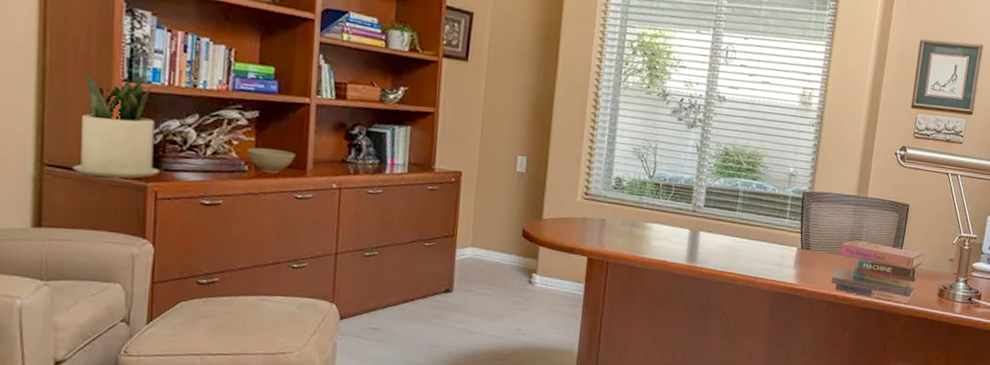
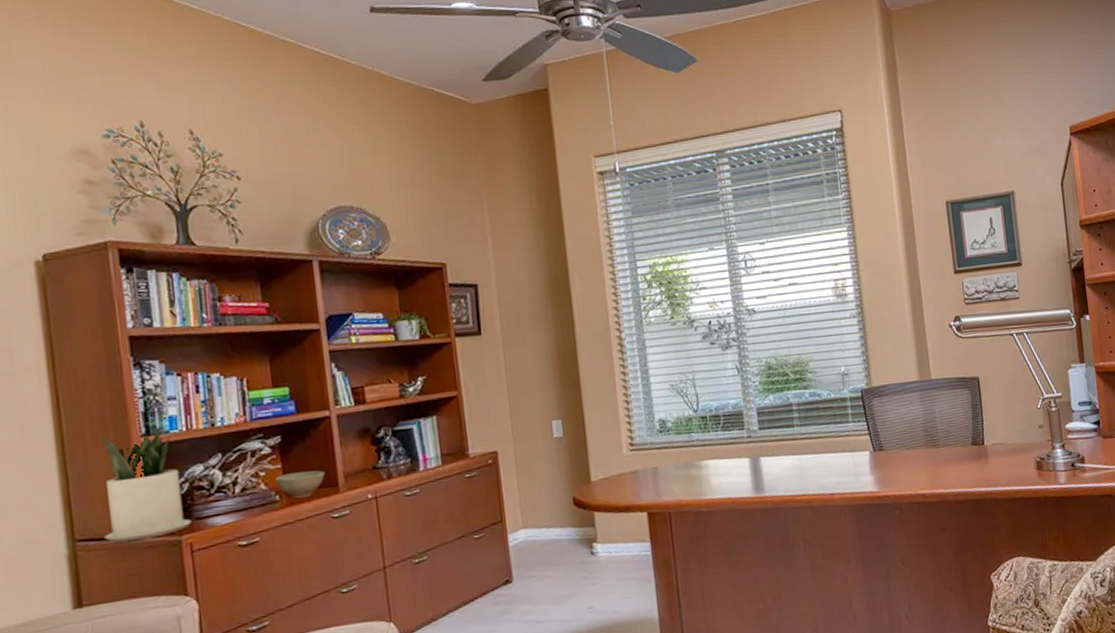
books: present [831,240,924,305] -> none [914,425,1011,488]

